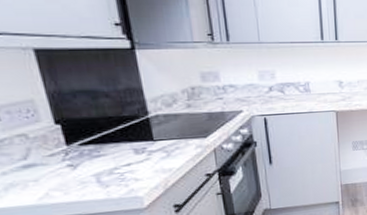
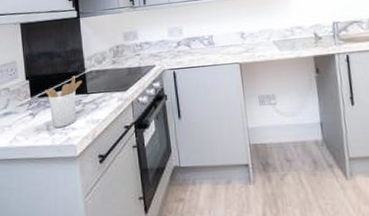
utensil holder: none [89,120,145,179] -> present [45,75,82,127]

